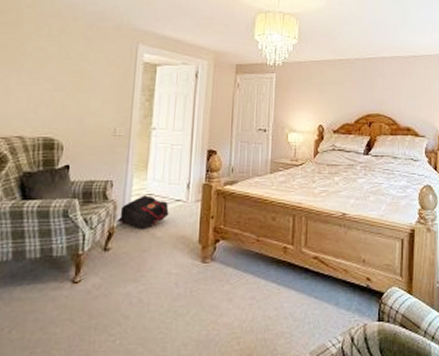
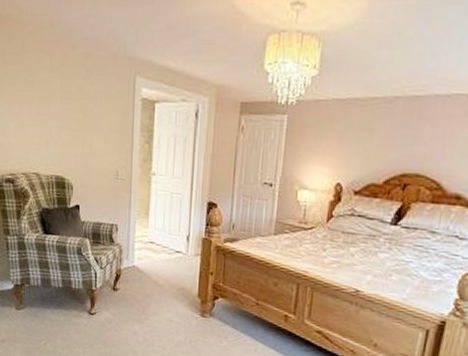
backpack: present [118,195,169,230] -> none [124,242,170,276]

